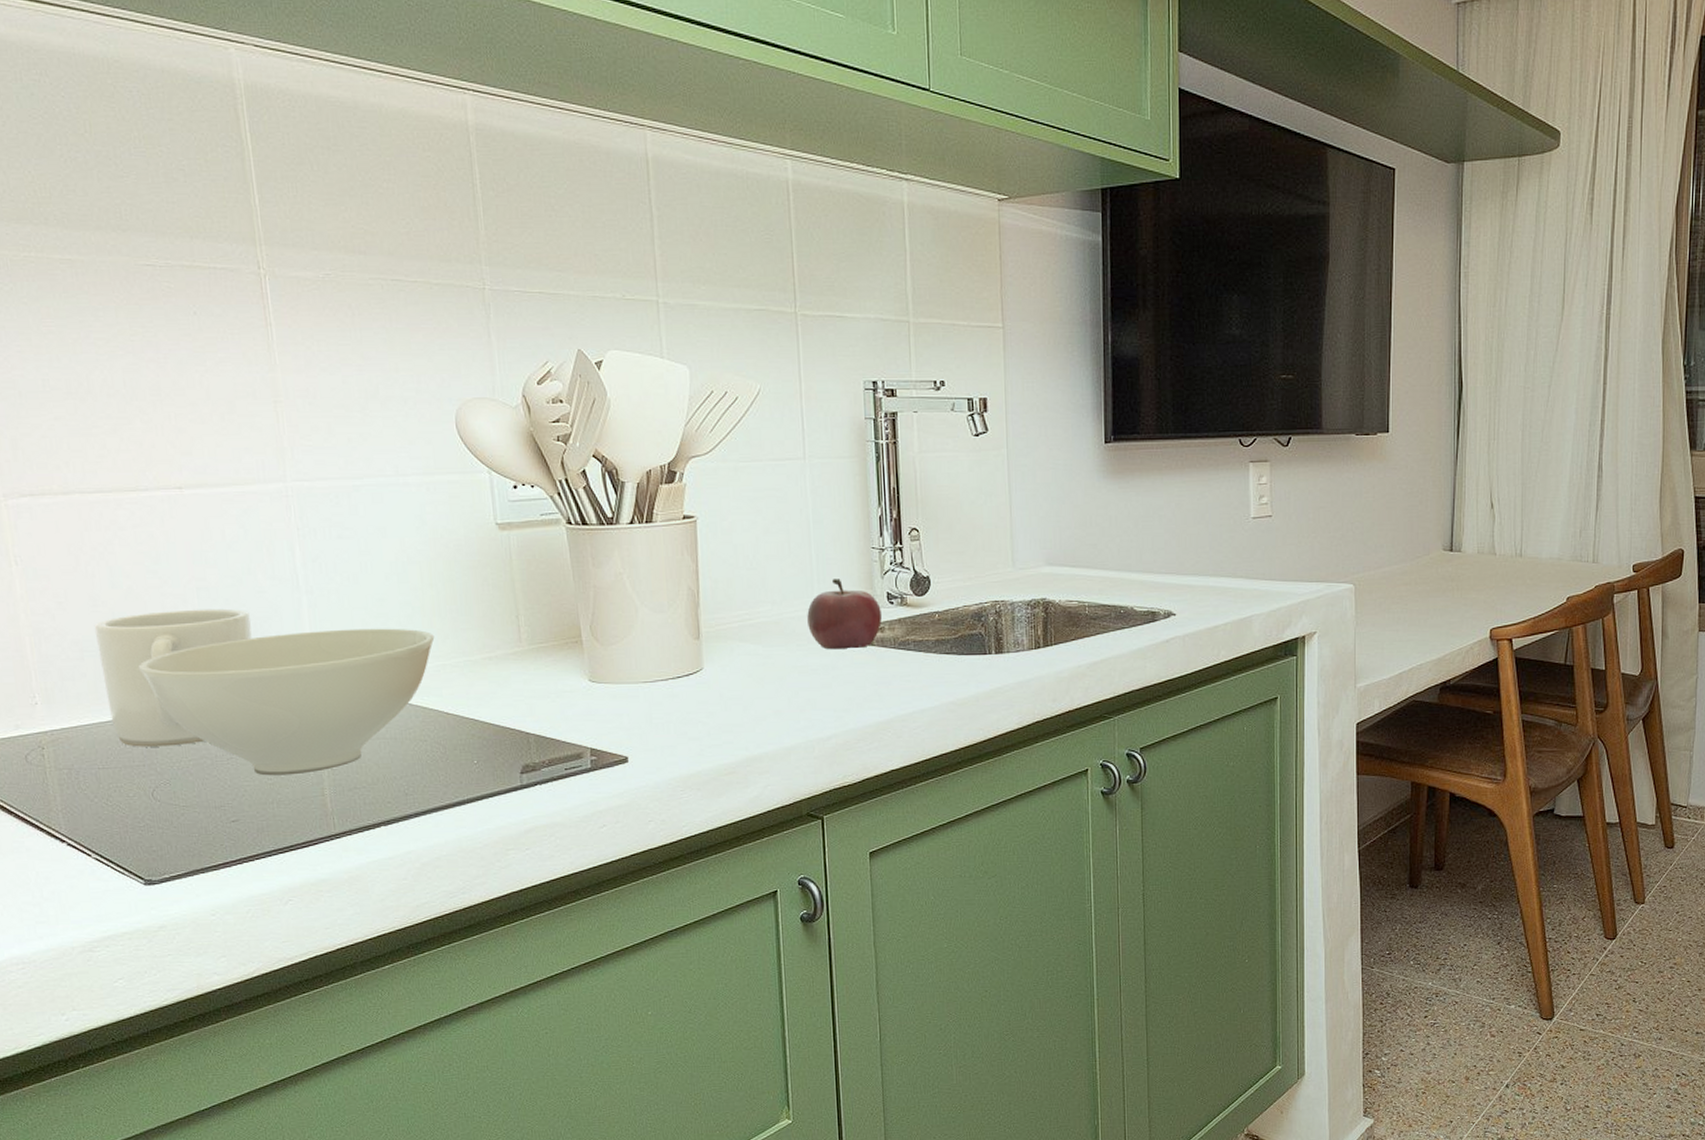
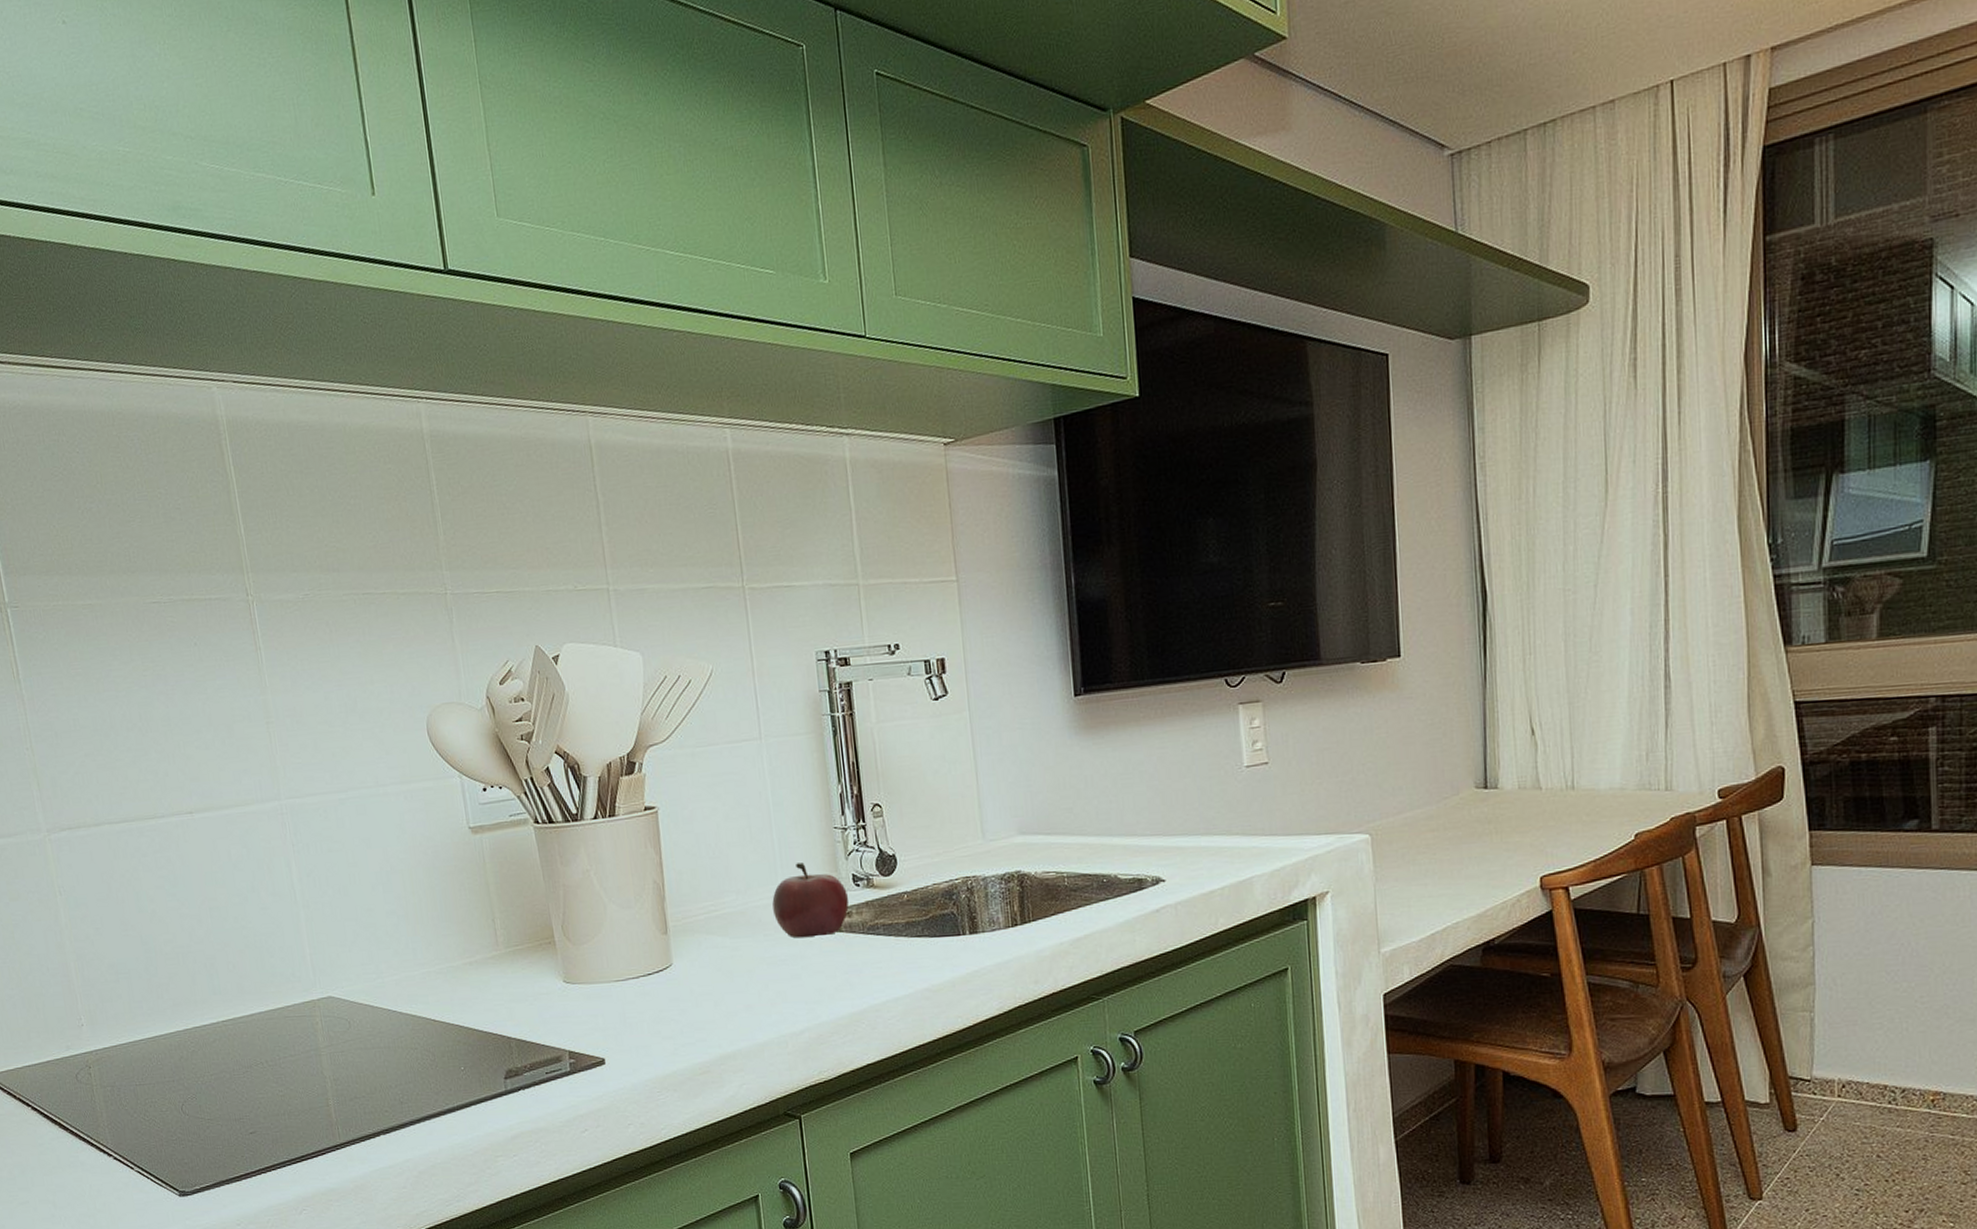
mug: present [94,608,252,747] -> none [126,926,259,1064]
bowl: present [137,628,435,776] -> none [164,937,419,1088]

